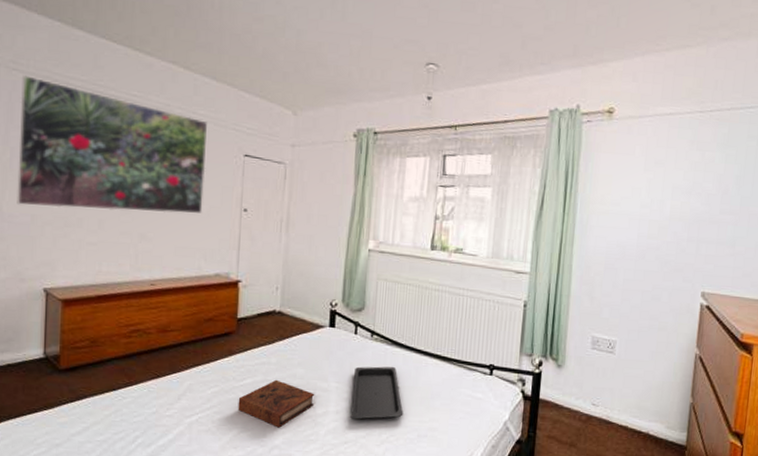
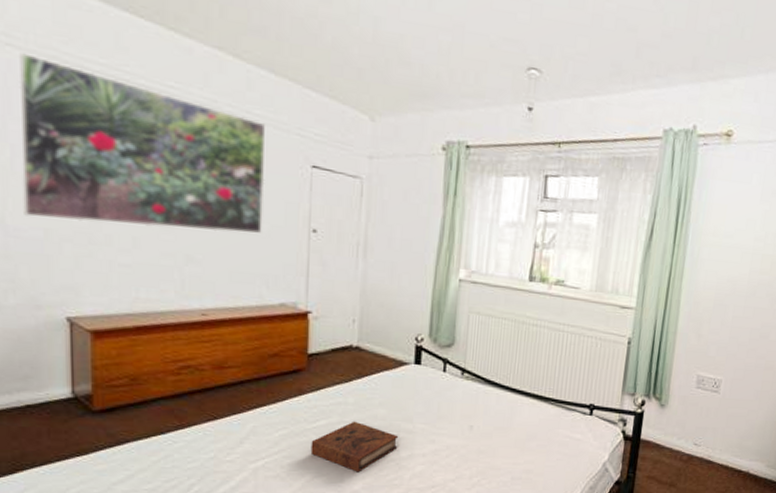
serving tray: present [350,366,404,420] -> none [438,406,497,463]

